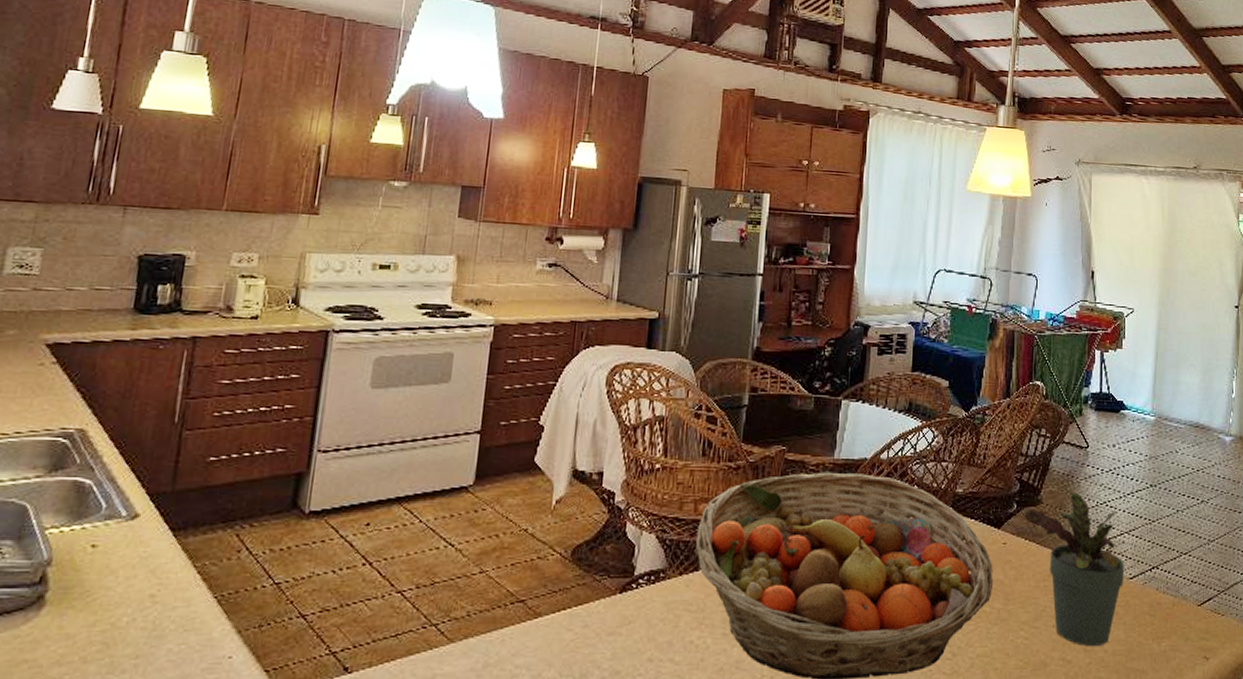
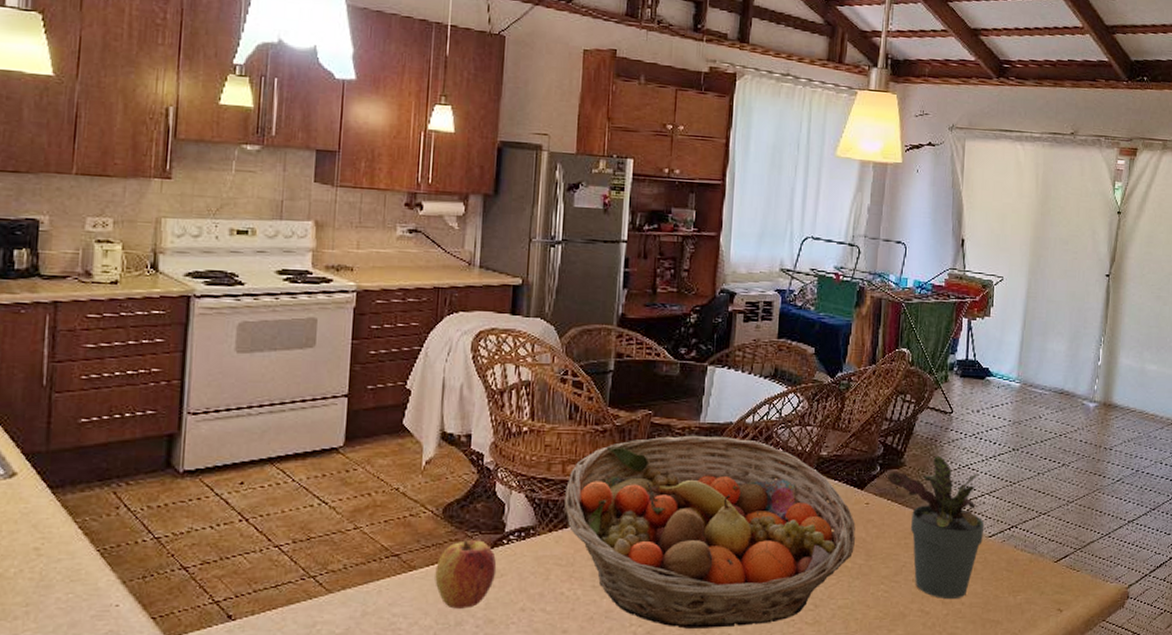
apple: none [560,584,625,659] -> present [435,540,497,609]

